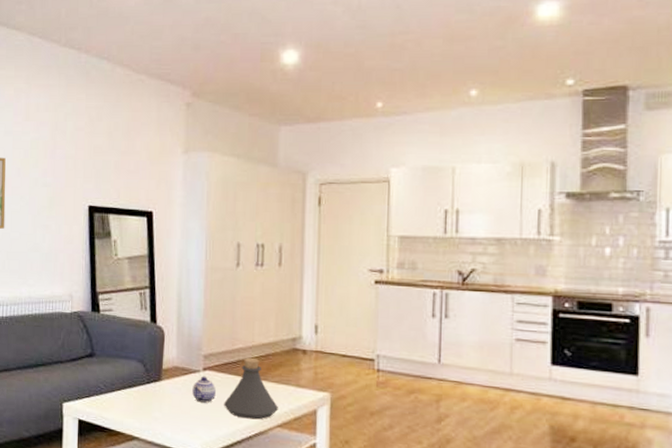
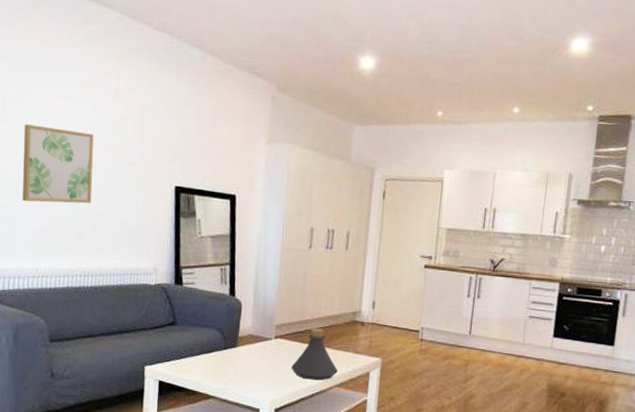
teapot: present [192,376,216,403] -> none [264,343,285,367]

